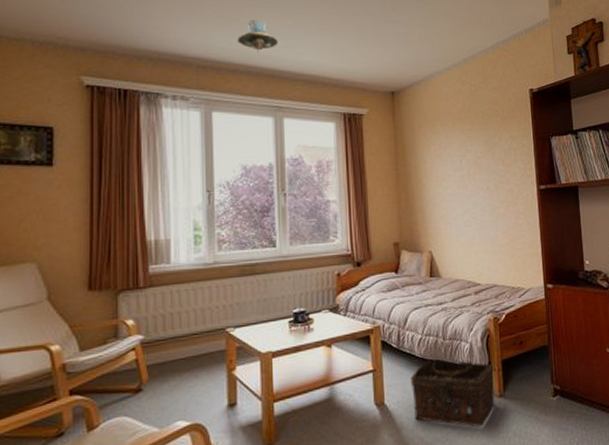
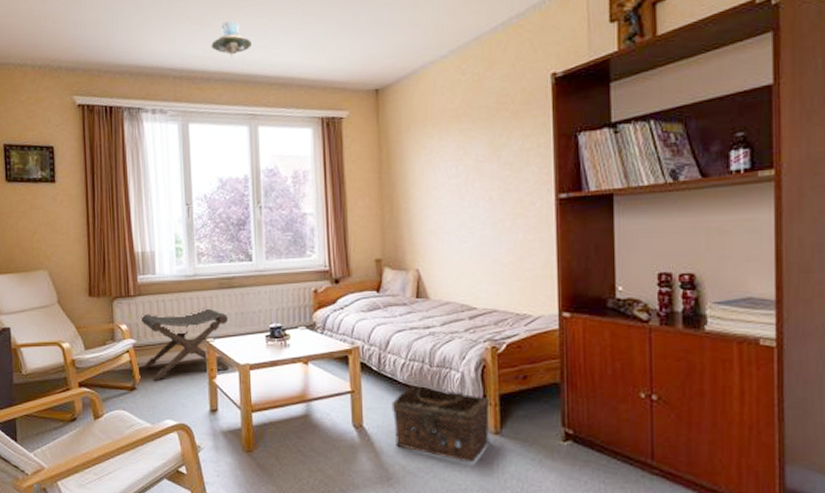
footstool: none [151,296,250,379] -> present [140,308,230,381]

